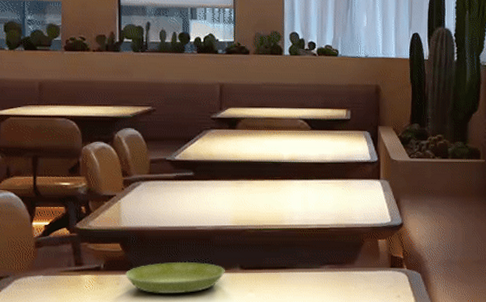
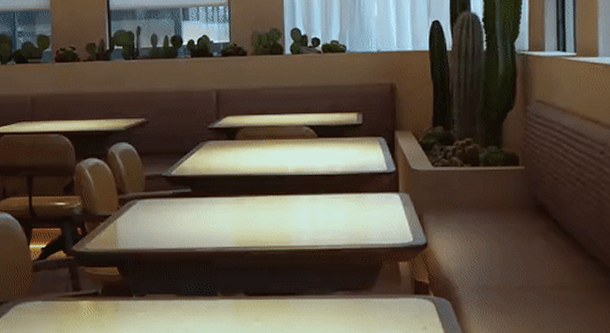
saucer: present [125,261,225,293] -> none [124,286,228,321]

